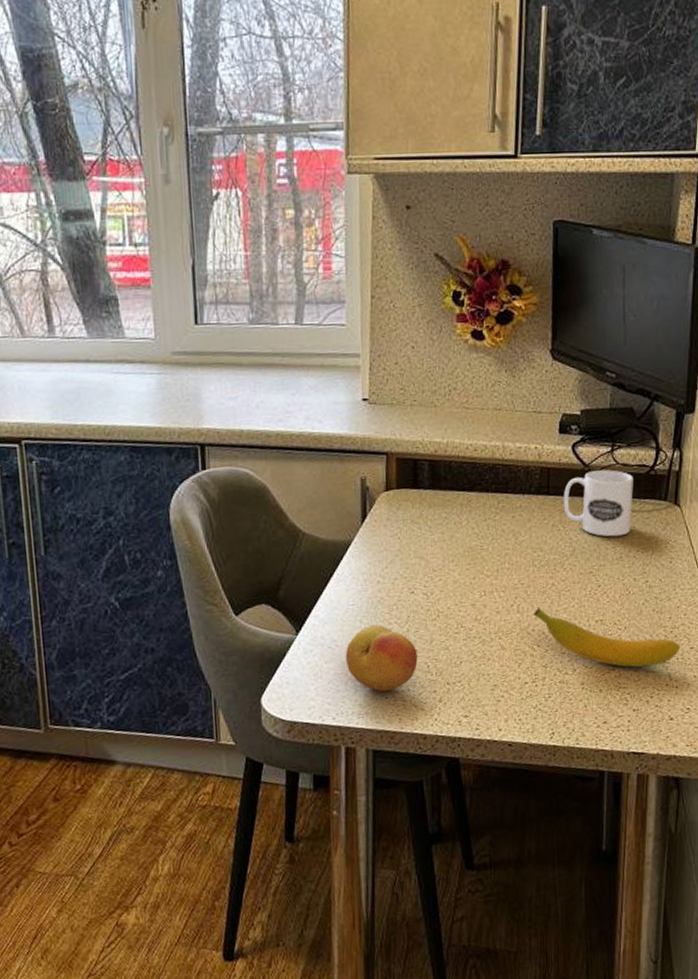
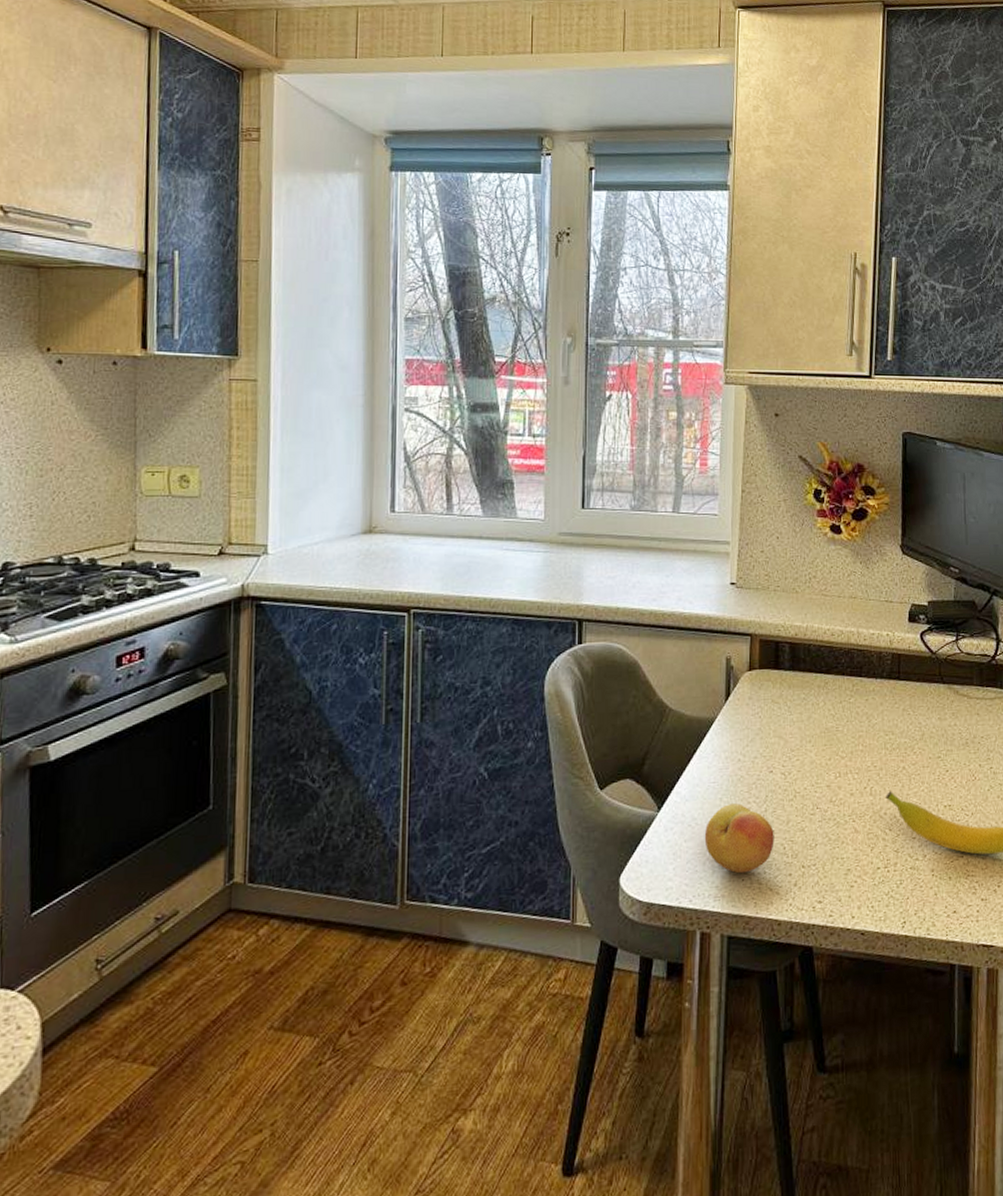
mug: present [563,469,633,537] -> none [912,658,977,723]

